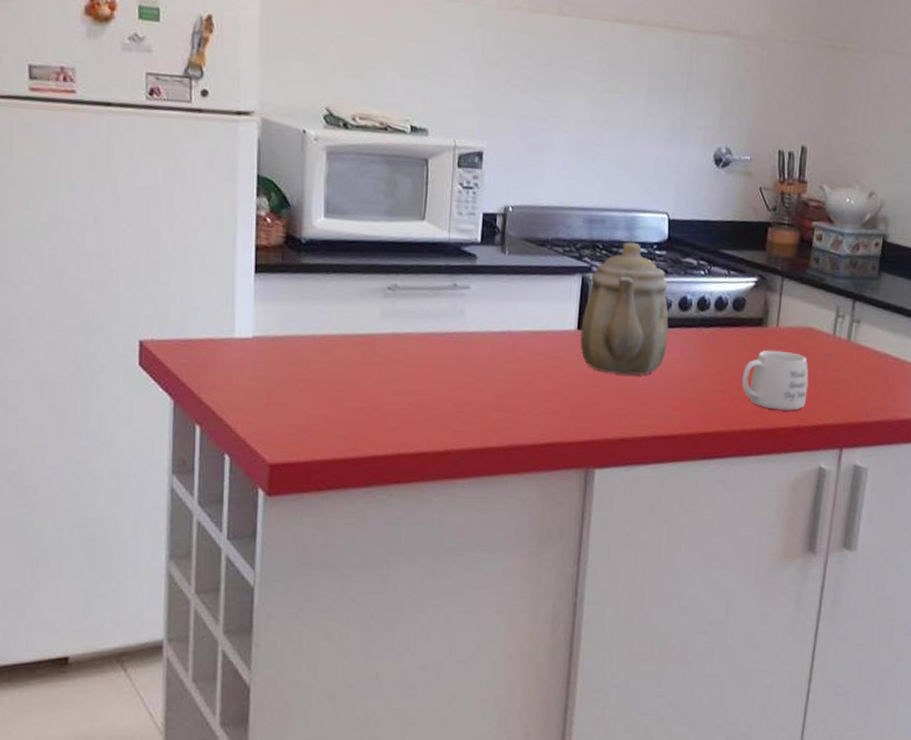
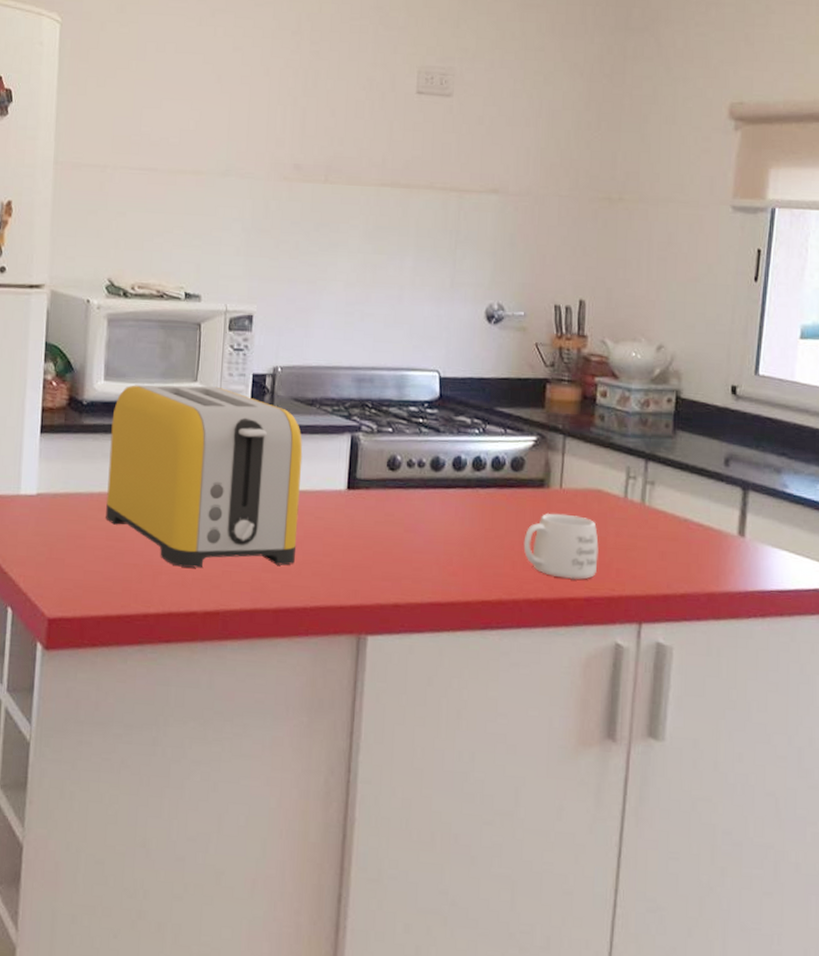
toaster: none [329,222,534,409] -> present [106,384,303,568]
teapot: present [580,242,669,375] -> none [350,400,443,538]

